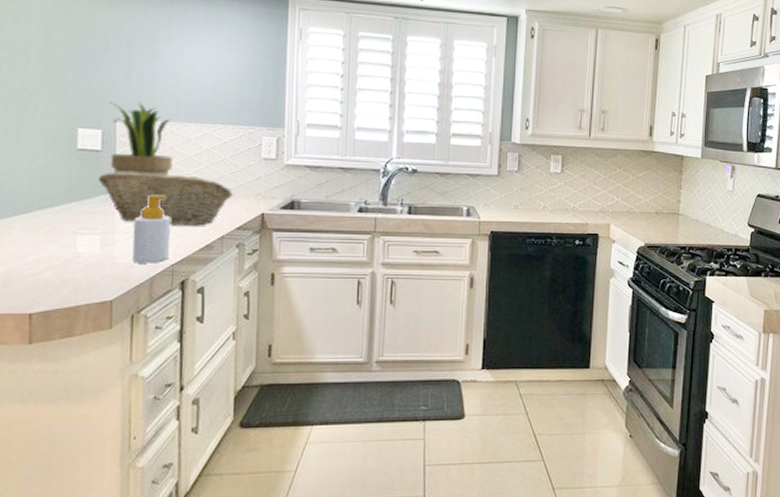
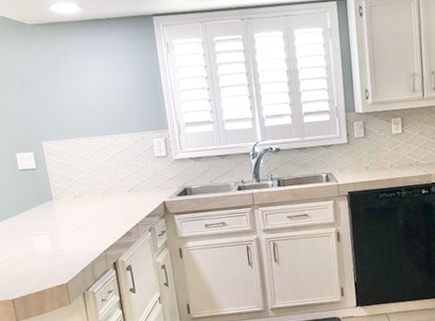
fruit basket: present [97,171,234,226] -> none [38,178,140,222]
potted plant: present [109,101,173,176] -> none [34,125,90,185]
soap bottle: present [132,194,171,263] -> none [70,197,102,253]

